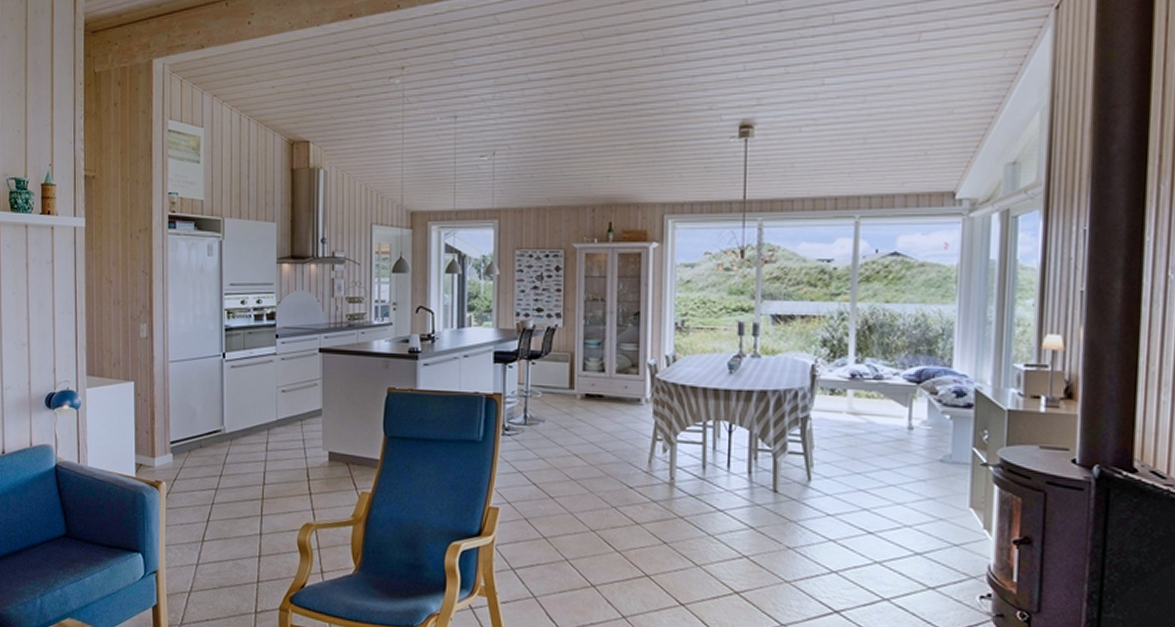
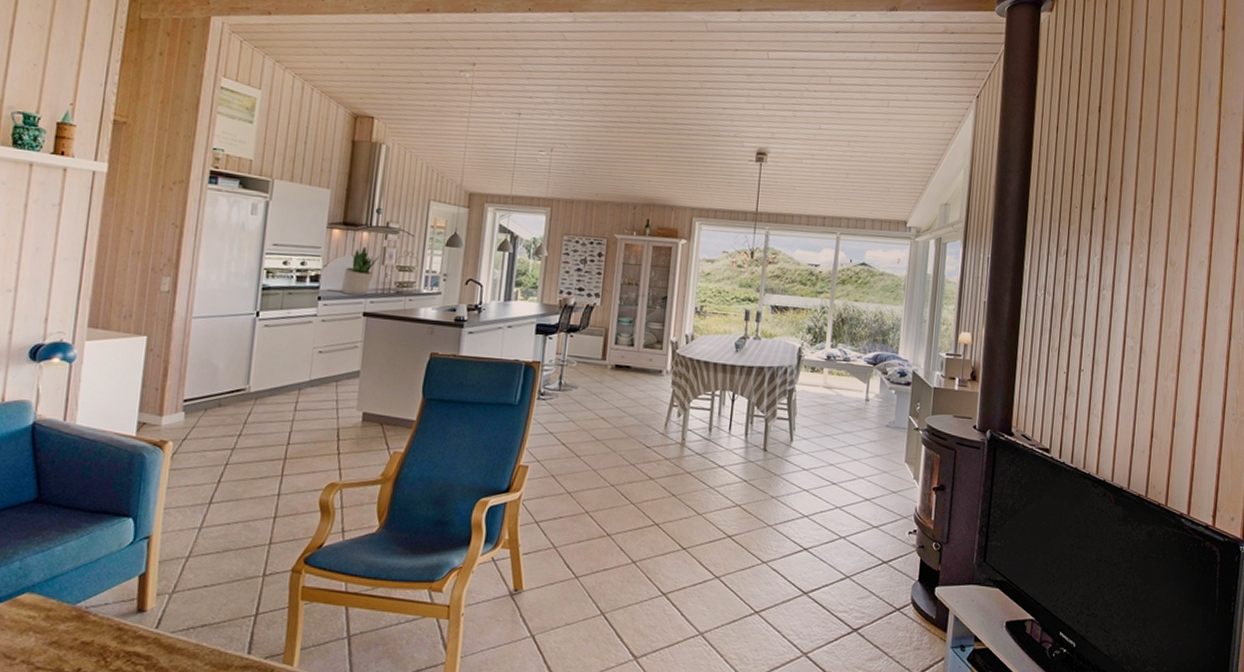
planter: none [296,279,329,333] -> present [341,246,380,297]

